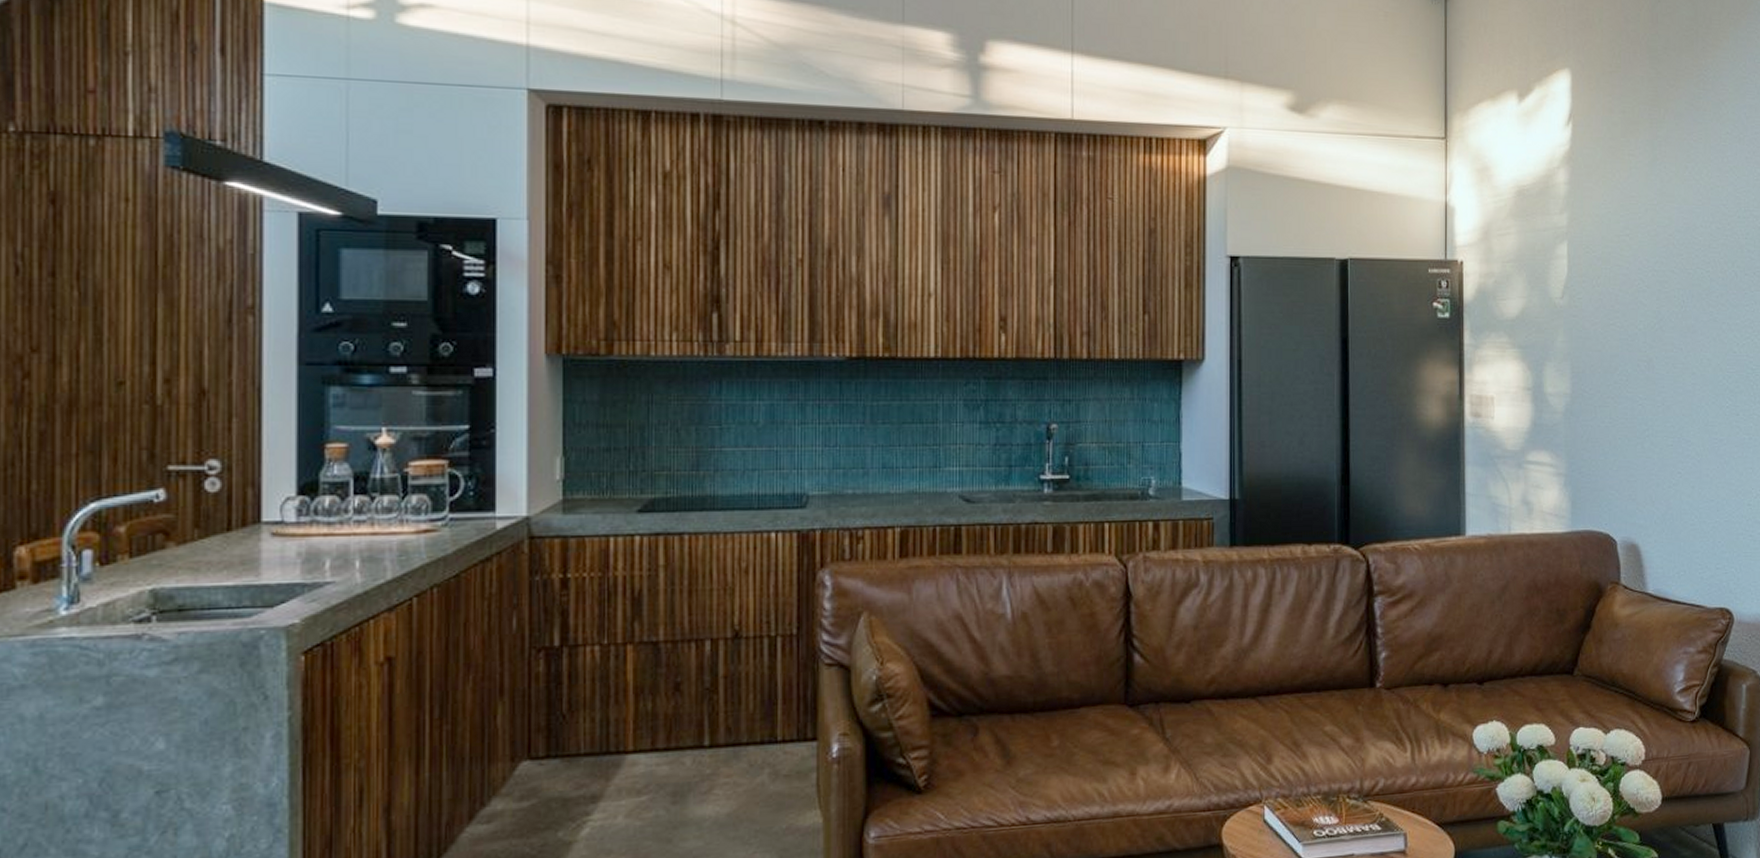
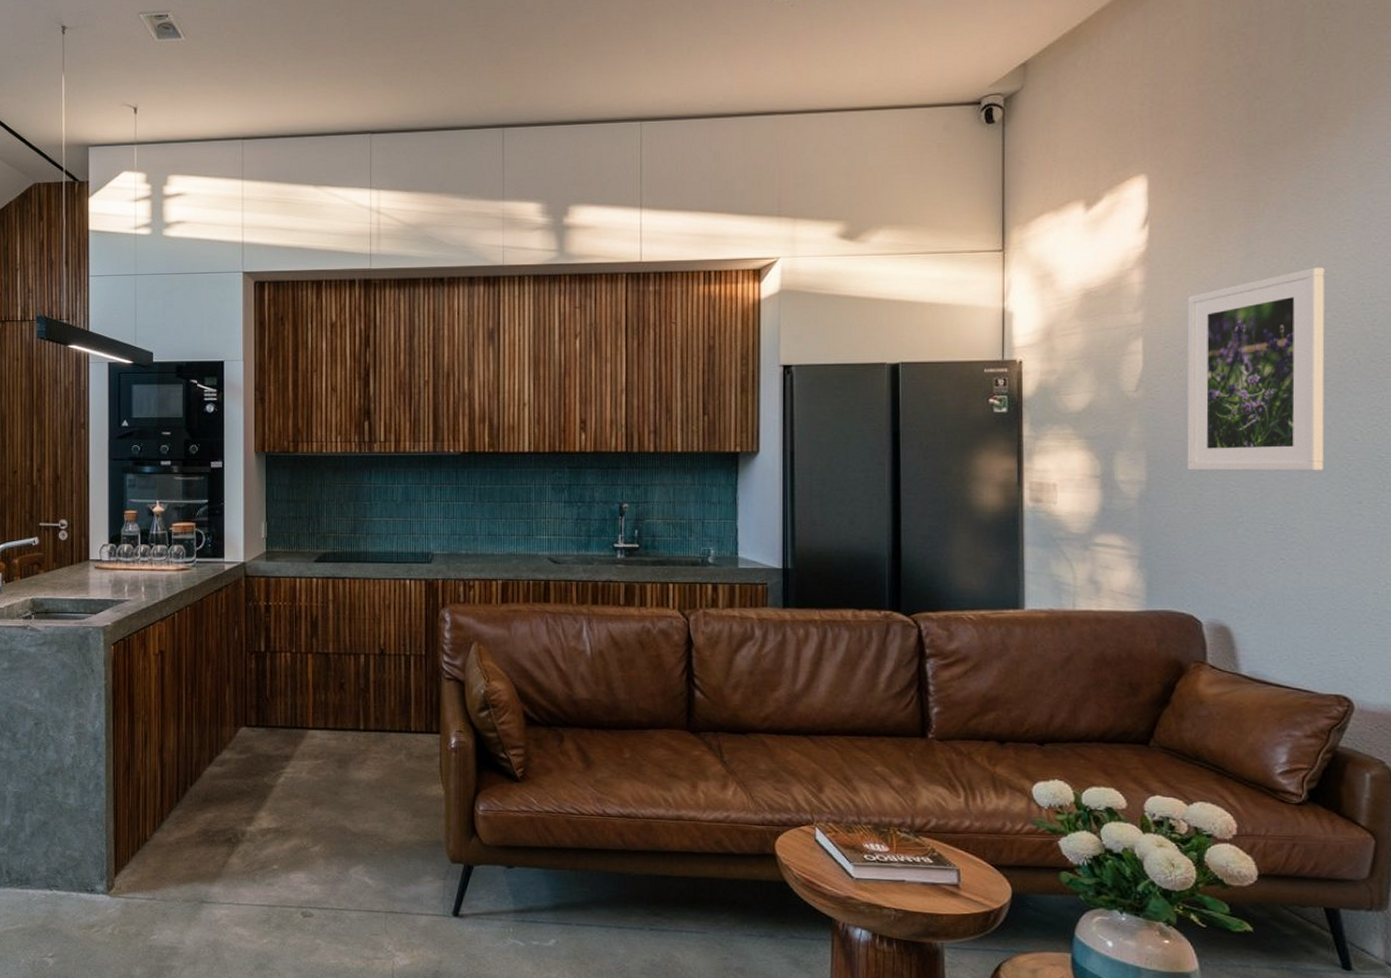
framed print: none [1604,178,1711,383] -> present [1187,268,1325,471]

